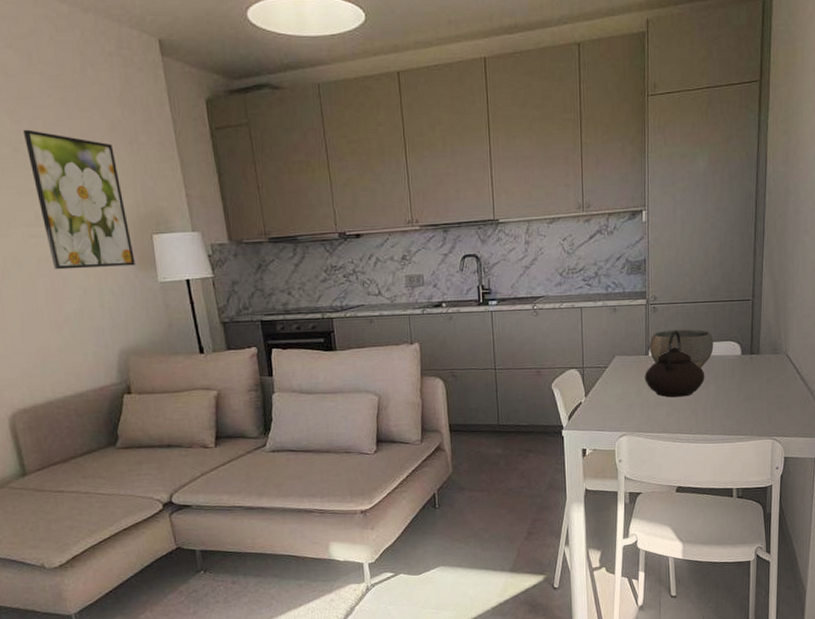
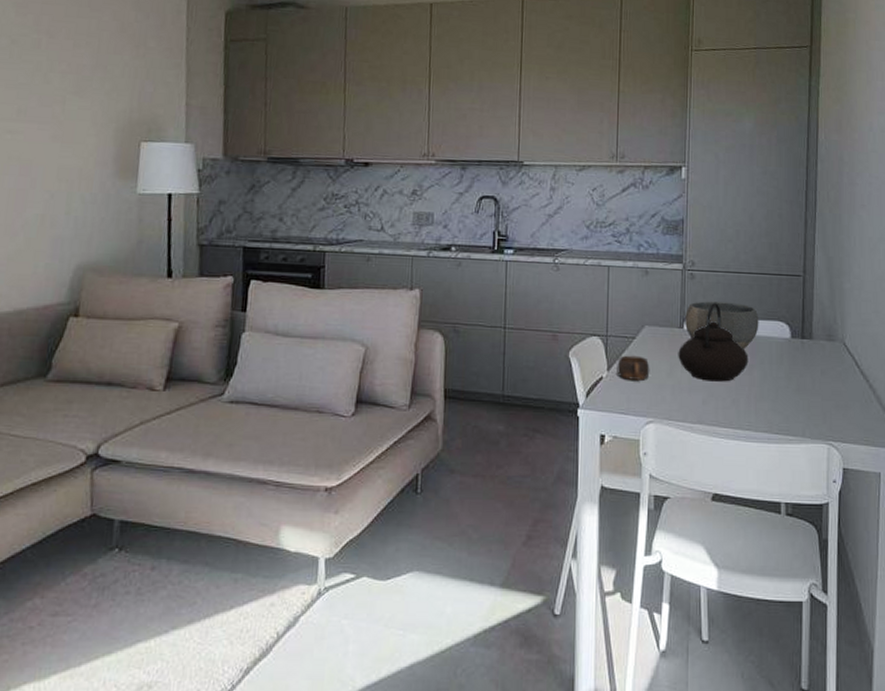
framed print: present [22,129,135,270] -> none [23,23,119,173]
cup: none [593,382,622,403] -> present [617,355,650,380]

